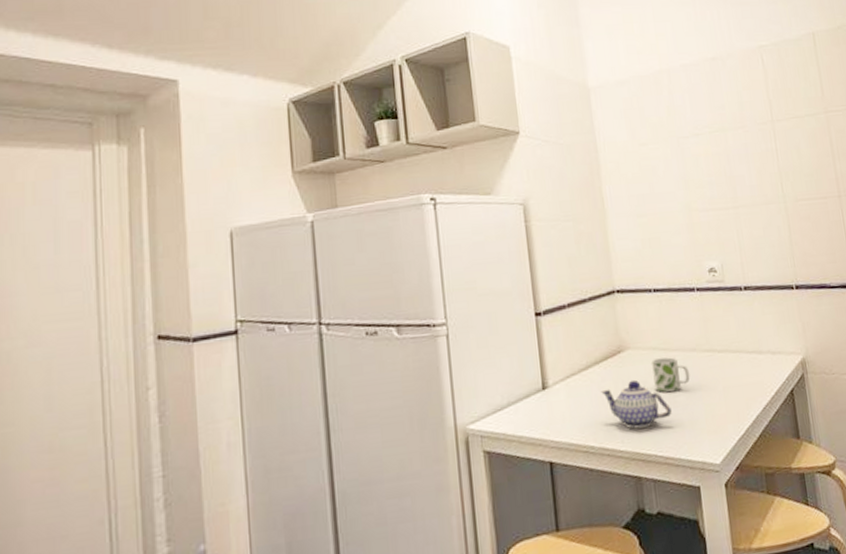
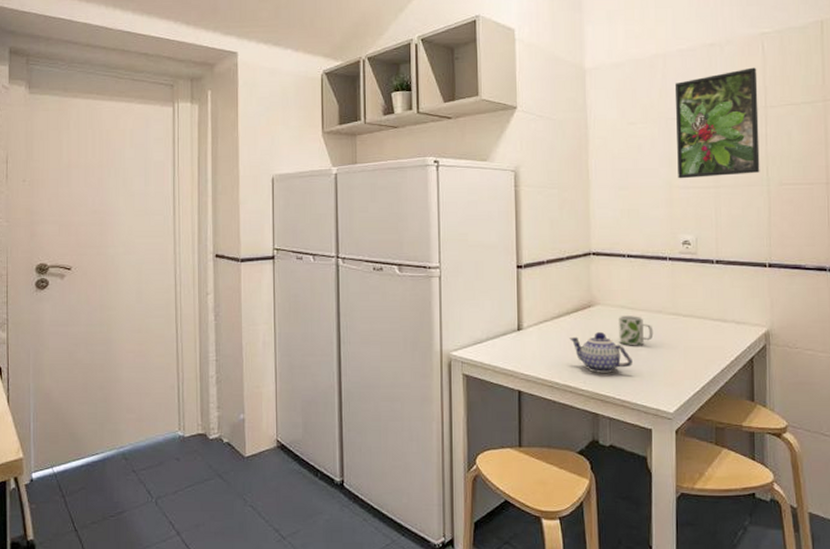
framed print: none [682,81,775,202] -> present [674,67,760,179]

